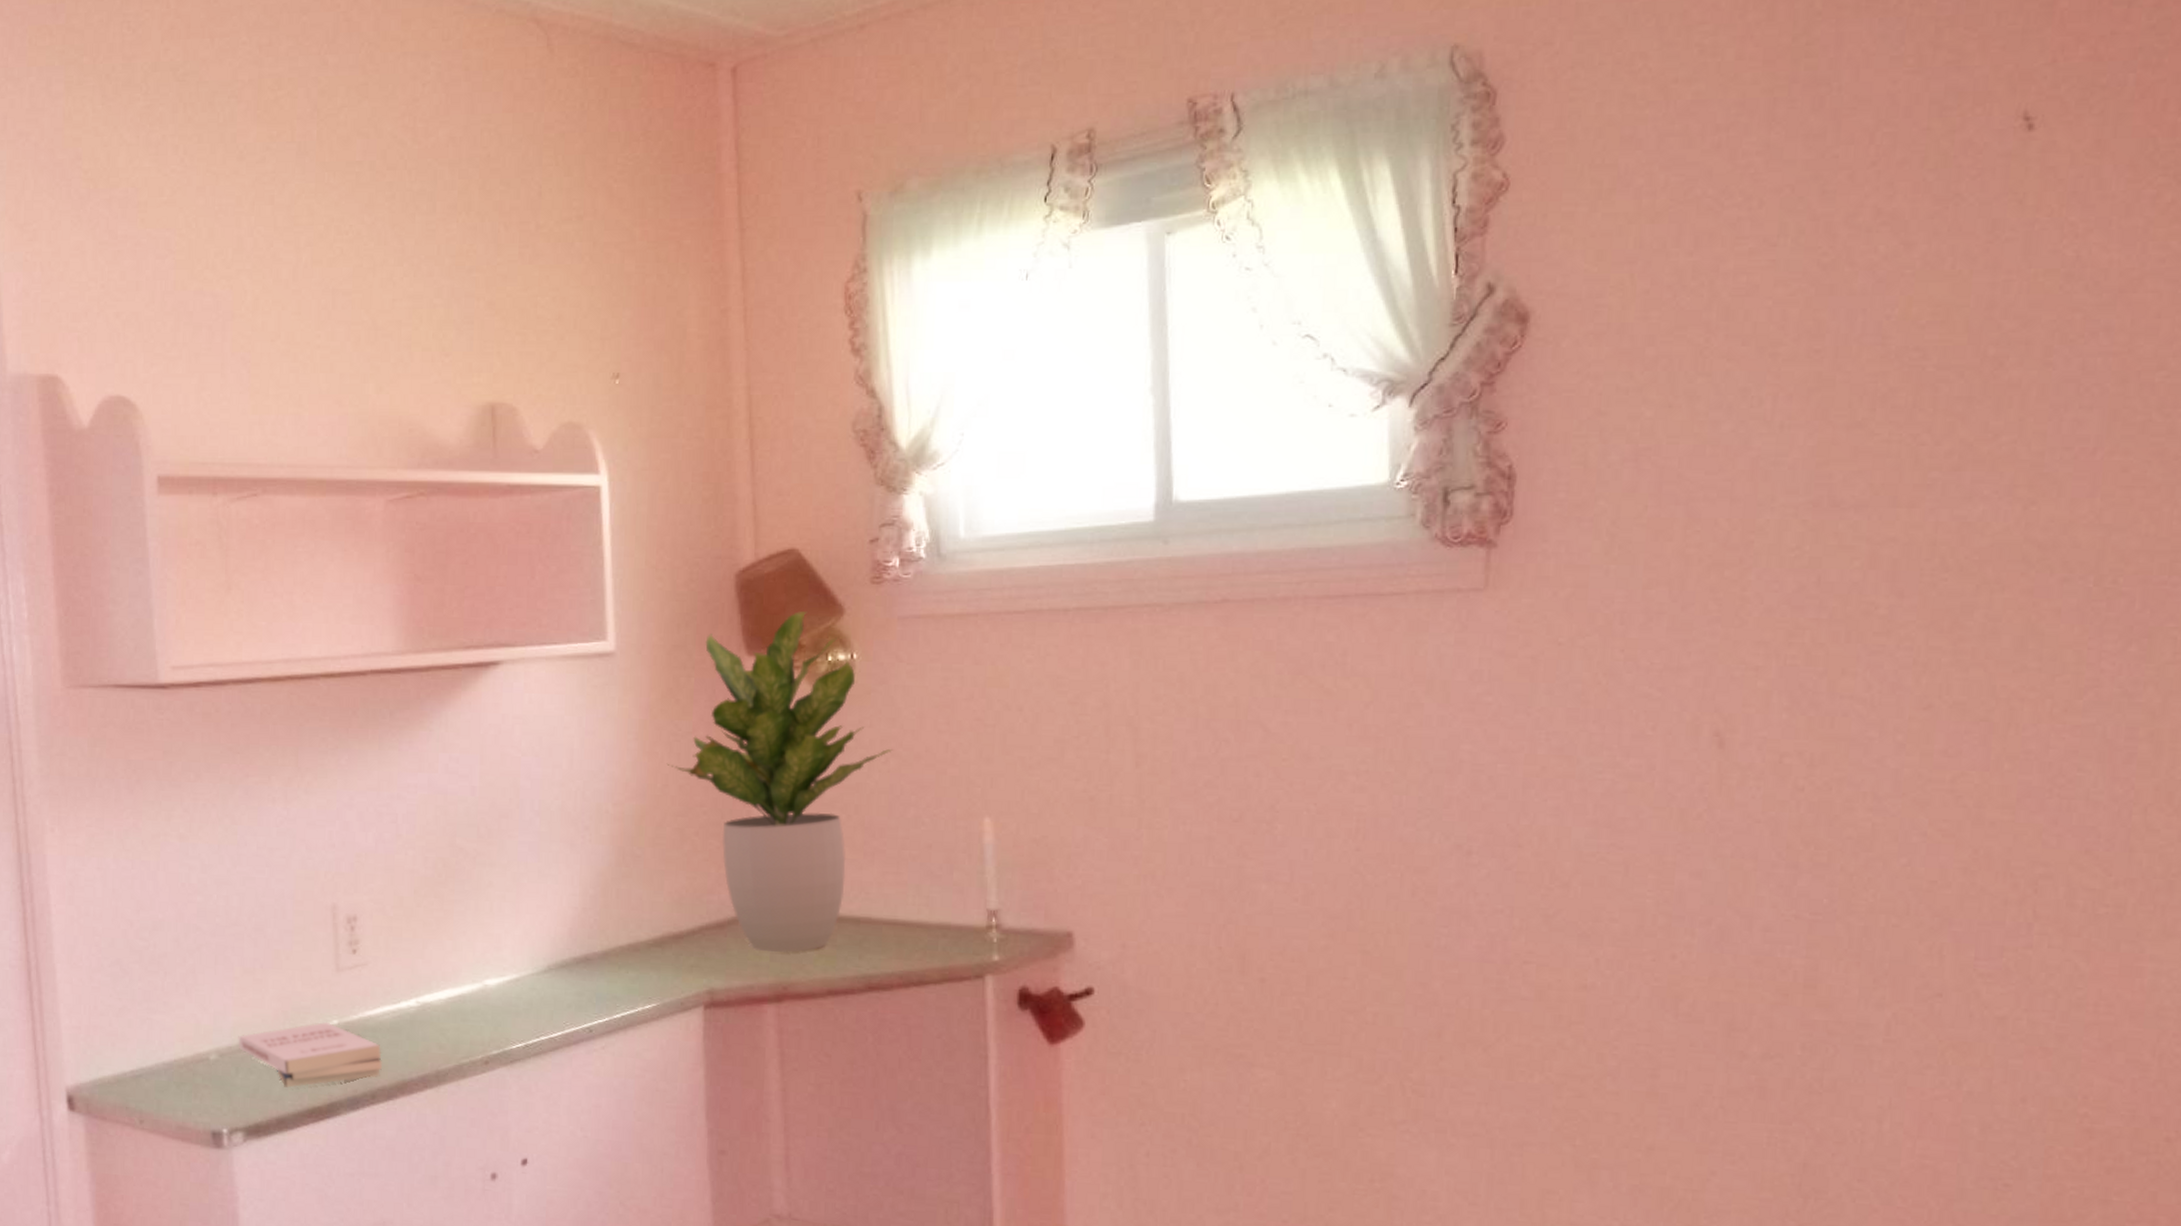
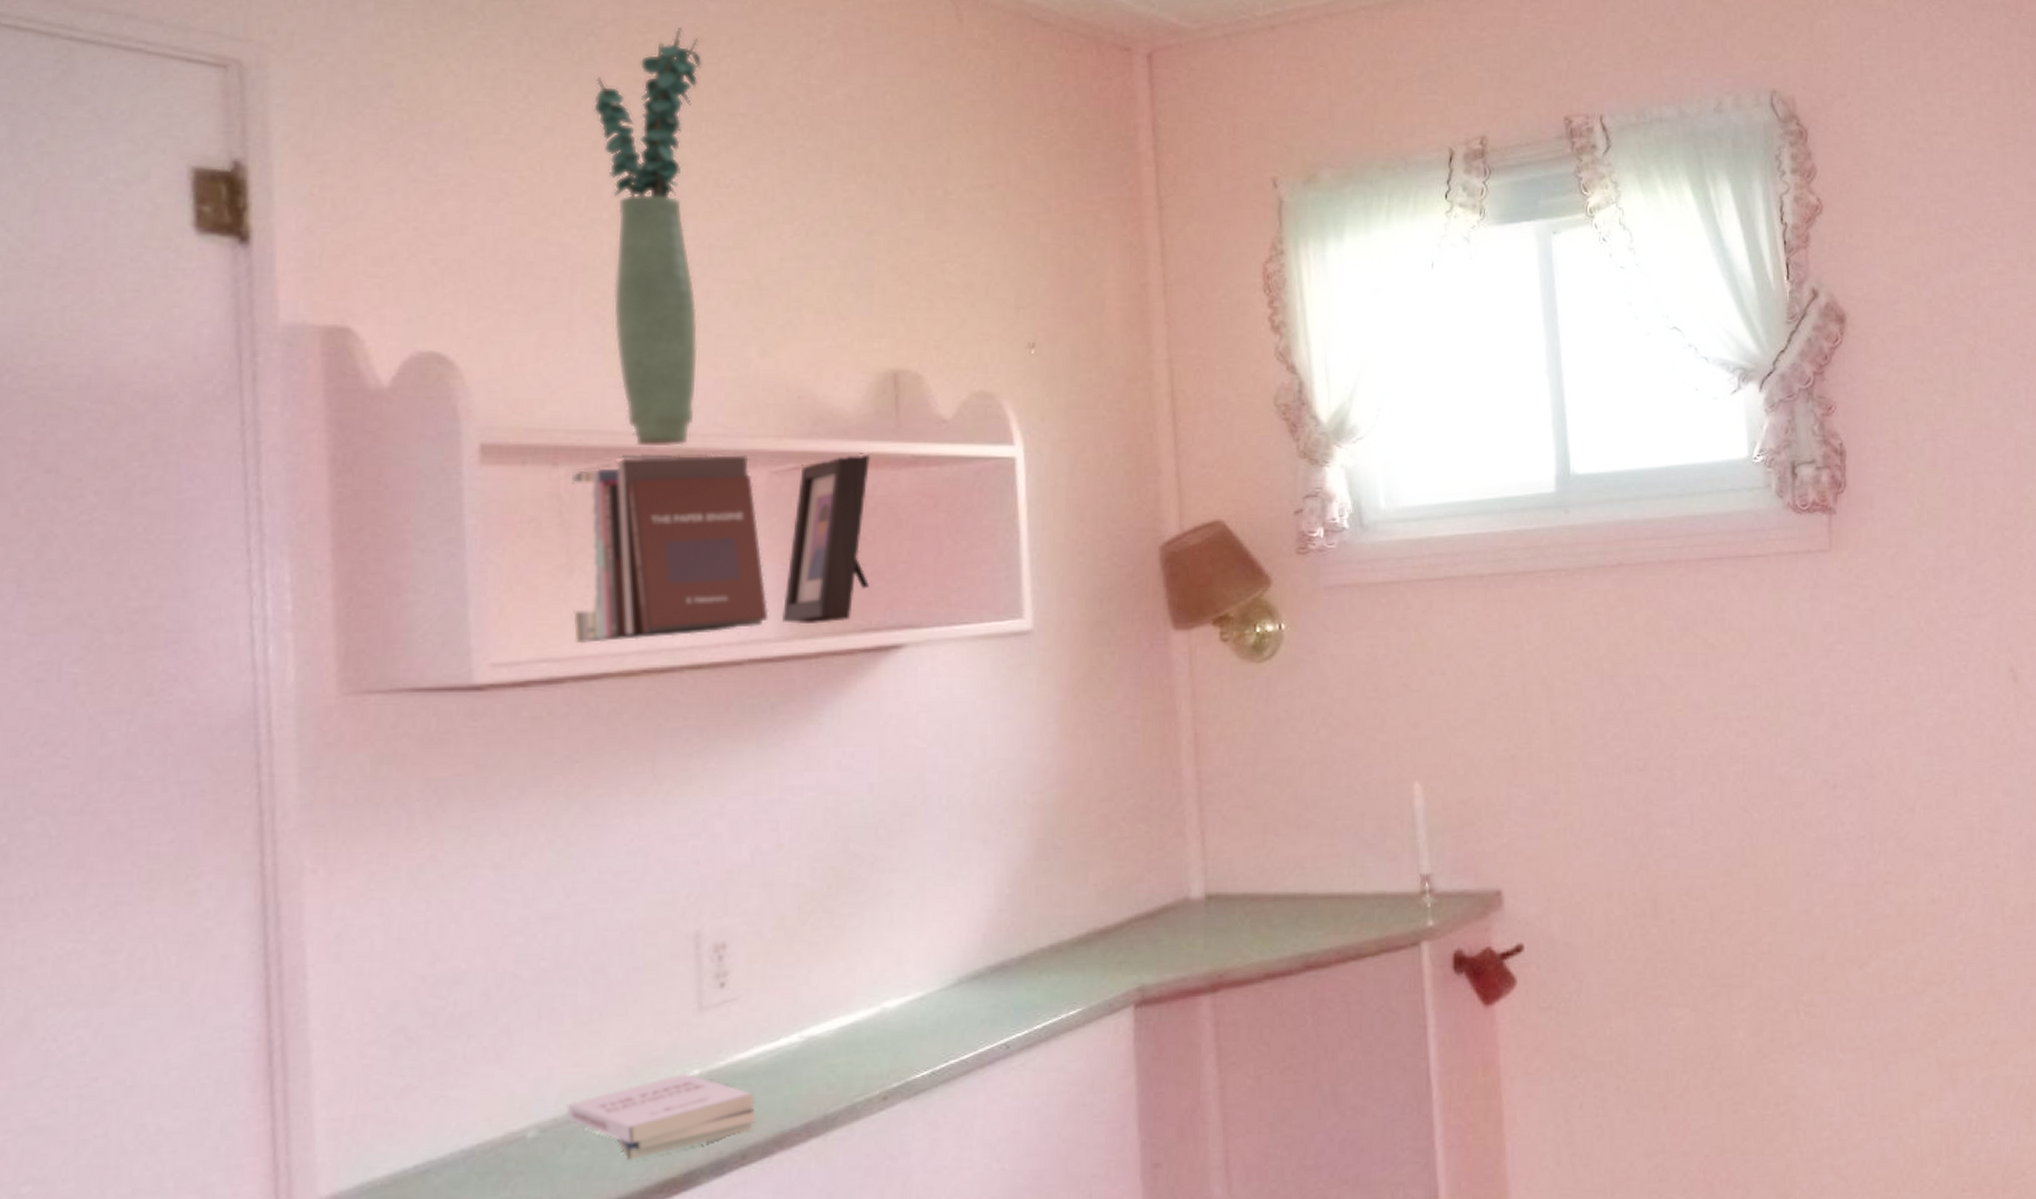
books: none [228,485,387,652] -> present [572,455,769,644]
vase: none [236,82,326,479] -> present [593,28,702,448]
picture frame: none [397,482,472,641] -> present [781,453,871,625]
potted plant: present [666,611,892,952] -> none [1090,583,1323,940]

